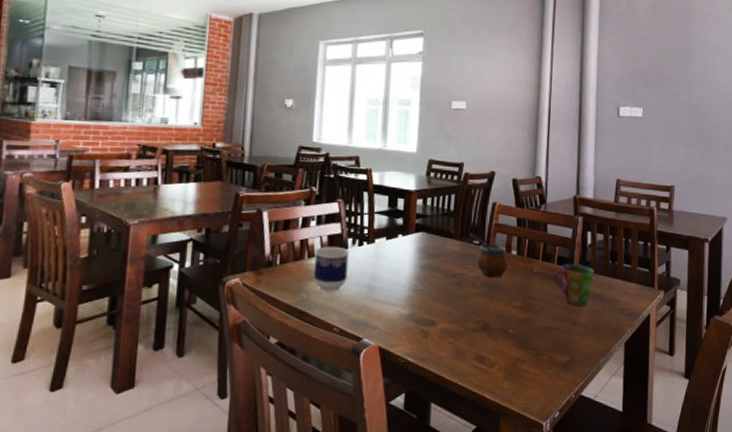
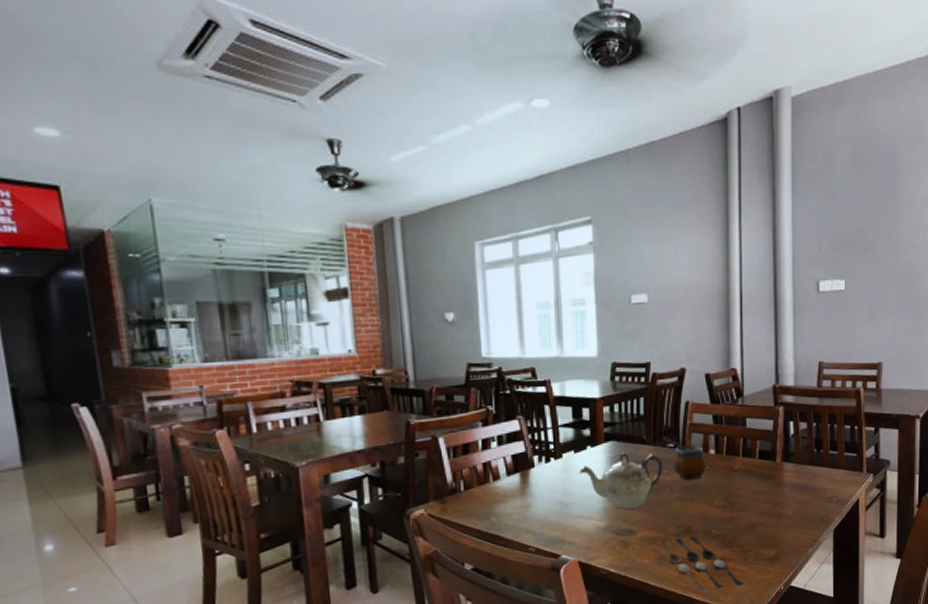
cup: present [313,246,350,291] -> none [498,465,538,512]
teapot: none [389,245,467,299] -> present [579,453,663,509]
spoon: none [456,333,536,391] -> present [658,536,744,591]
cup: present [553,263,594,305] -> none [756,456,799,499]

